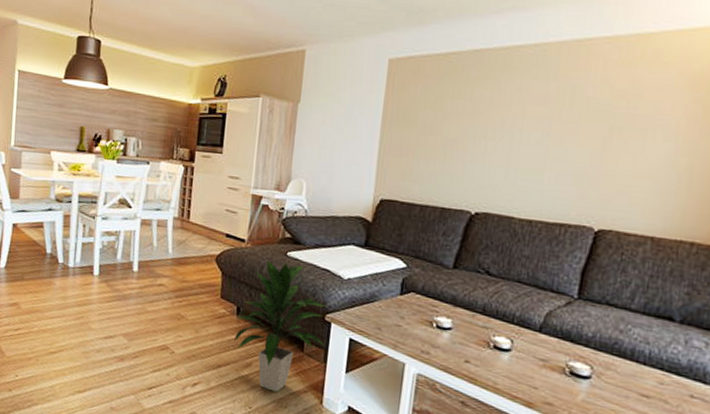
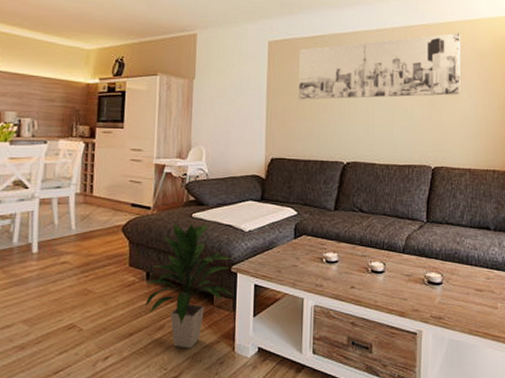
wall art: none [421,48,664,136] -> present [299,33,460,100]

